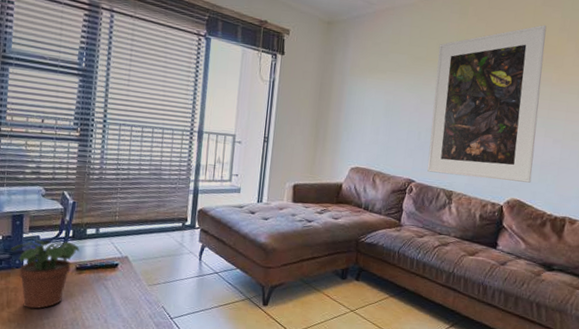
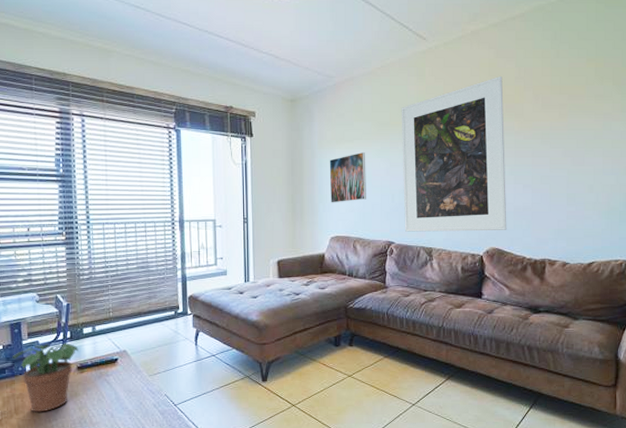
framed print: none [355,85,397,134] -> present [329,152,366,203]

